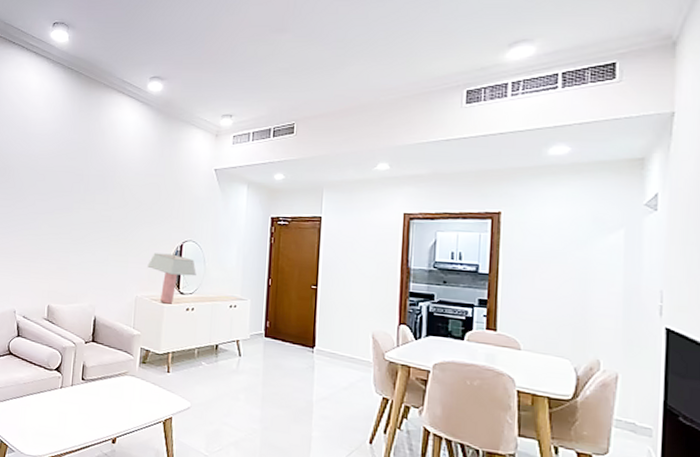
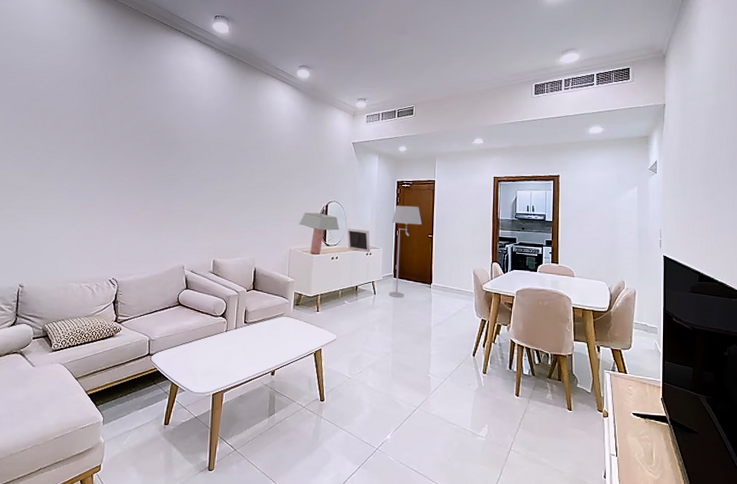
picture frame: none [205,274,235,305] -> present [347,228,371,253]
floor lamp: none [258,247,303,364] -> present [389,205,422,299]

